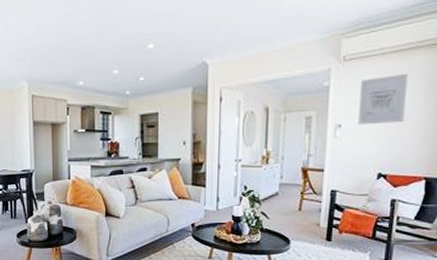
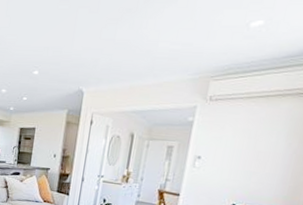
wall art: present [358,73,408,125] -> none [217,117,273,162]

